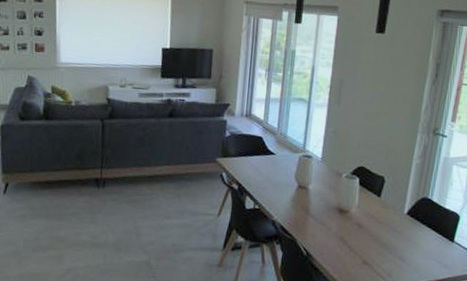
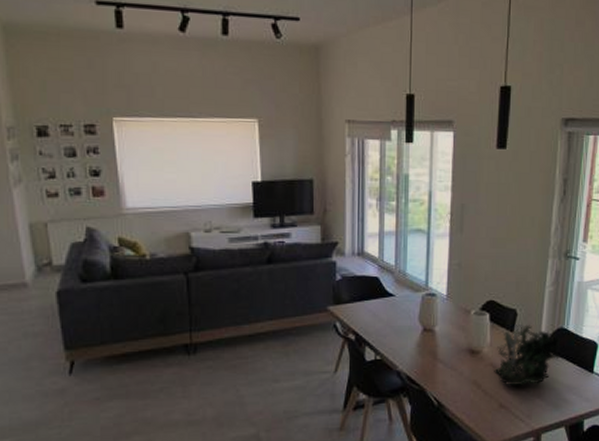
plant: none [360,190,425,247] -> present [494,325,561,386]

